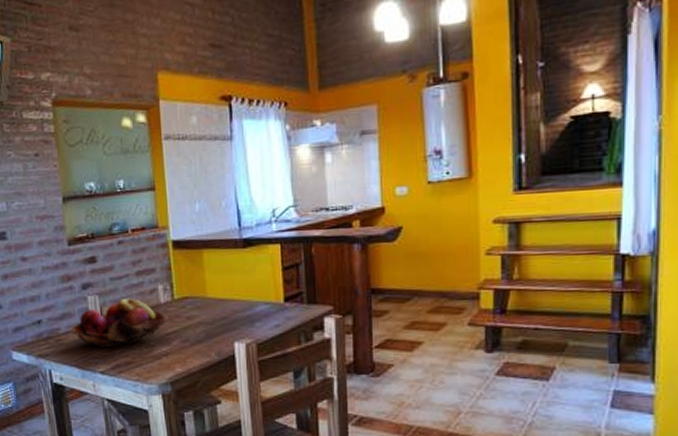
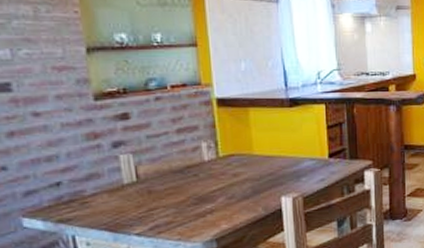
fruit basket: present [71,297,169,347] -> none [100,156,214,209]

